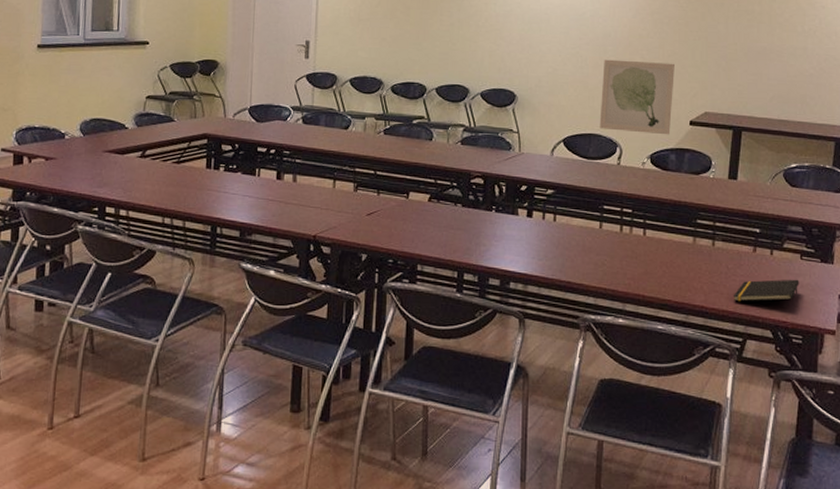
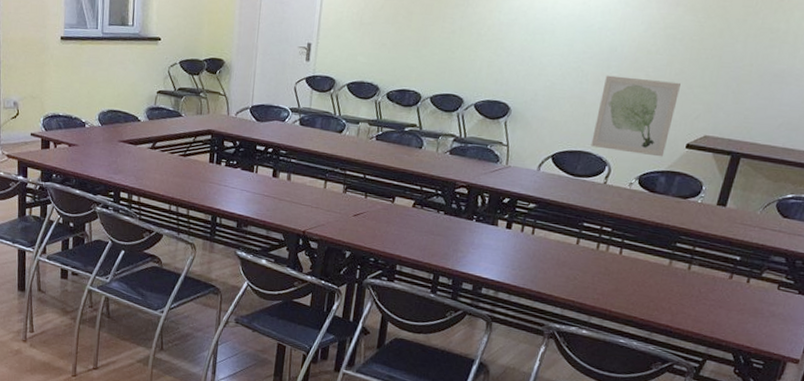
notepad: present [733,279,799,302] -> none [700,305,772,327]

